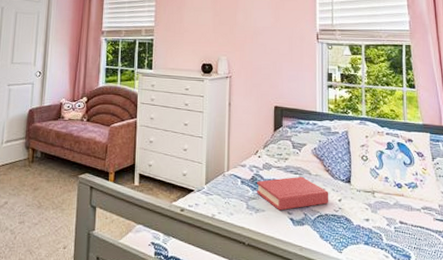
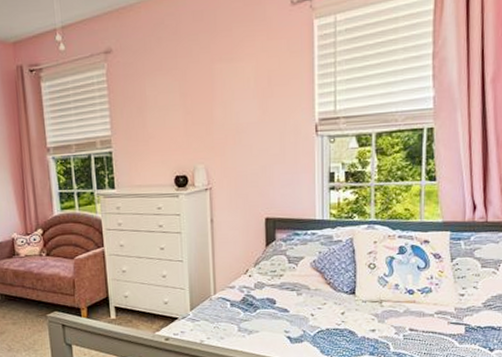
hardback book: present [257,176,329,211] -> none [249,292,331,330]

